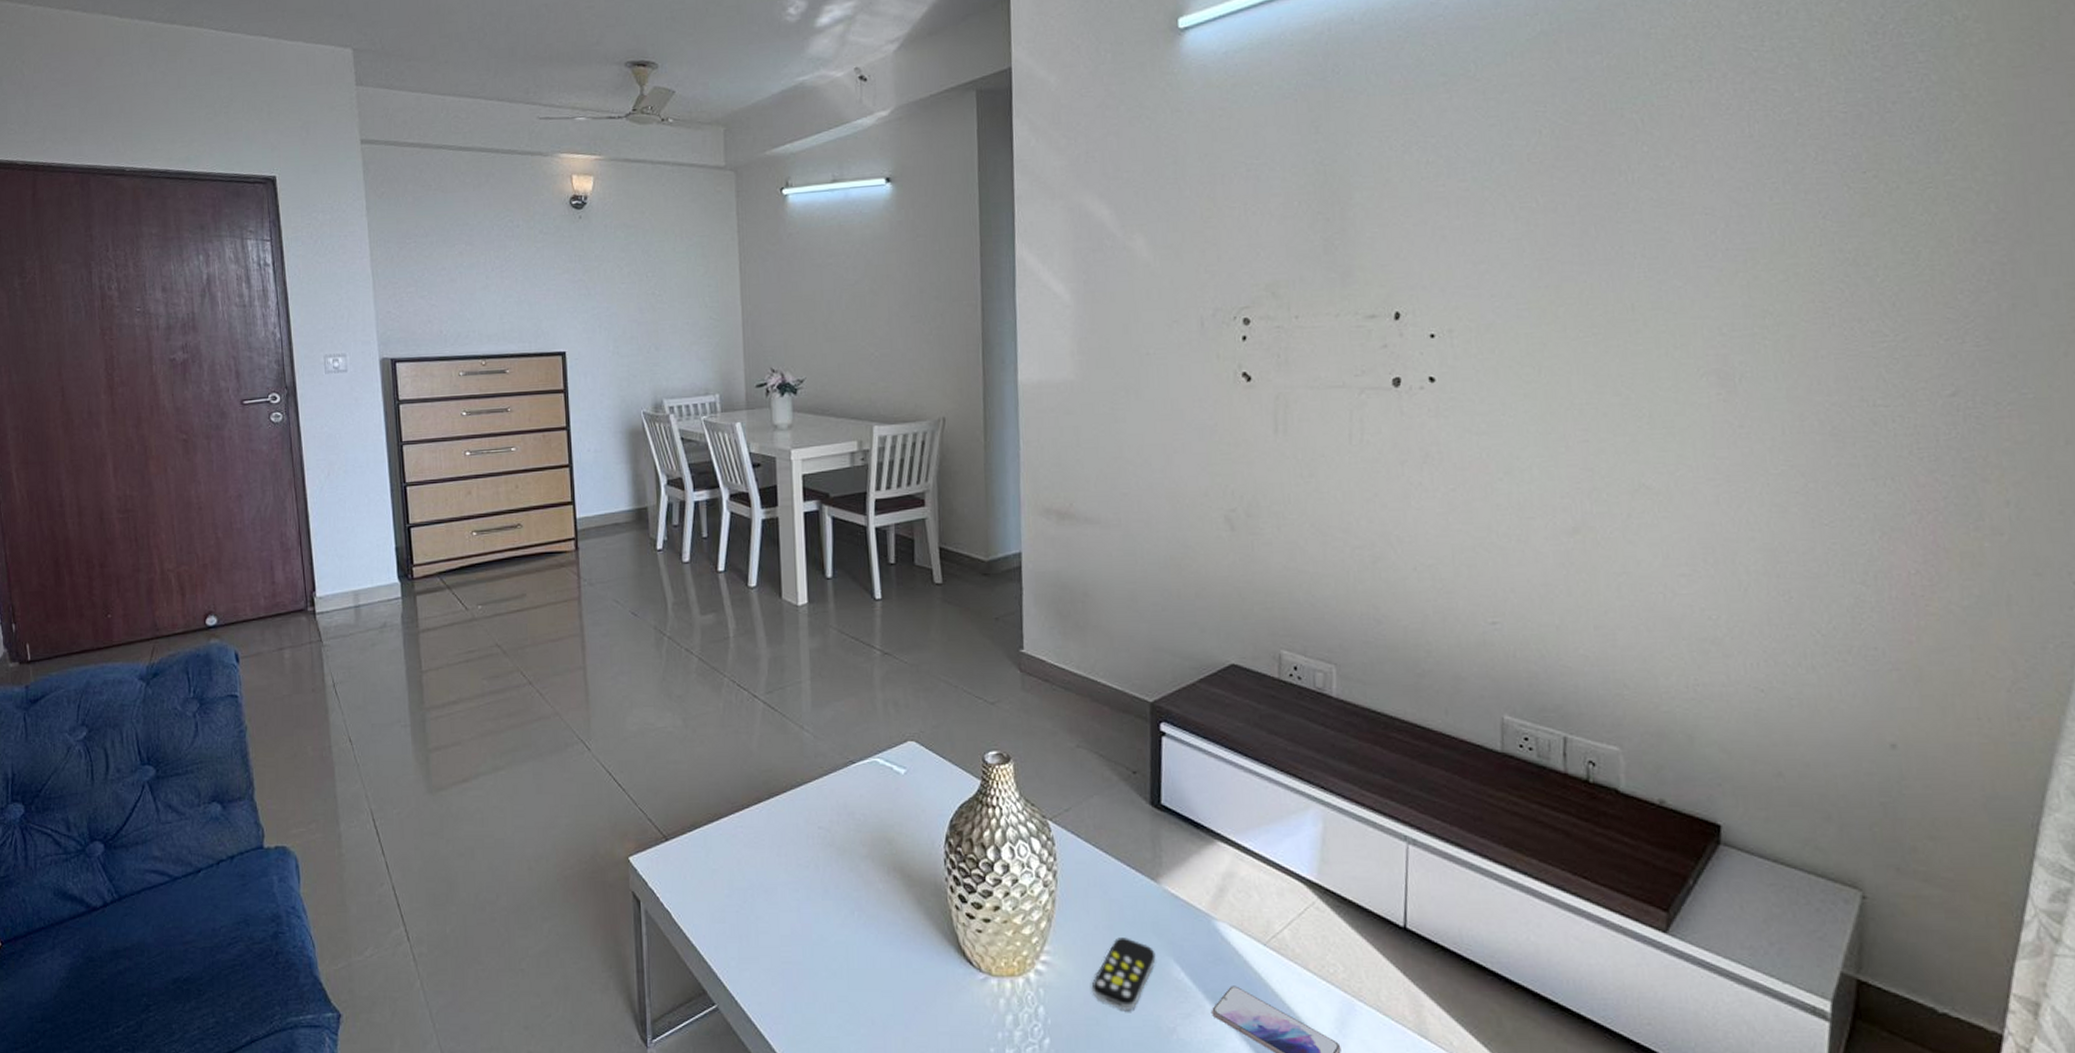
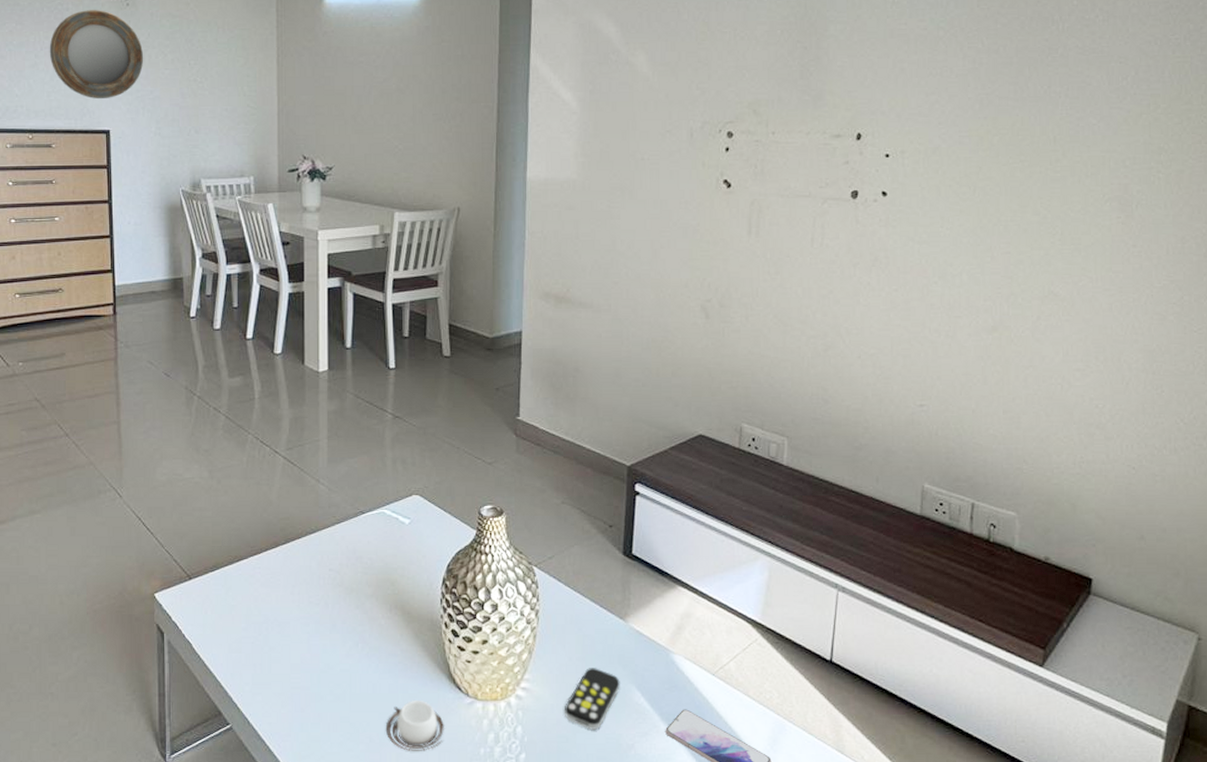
home mirror: none [500,225,599,319] -> present [49,10,144,98]
cup: none [888,977,955,1036] -> present [385,701,444,751]

